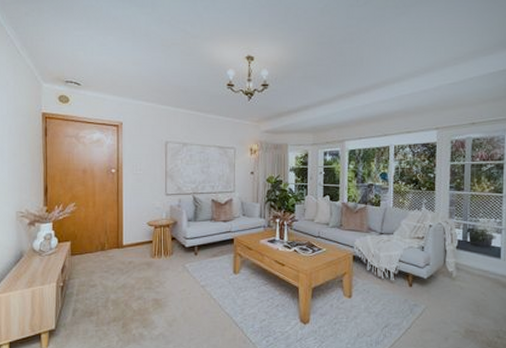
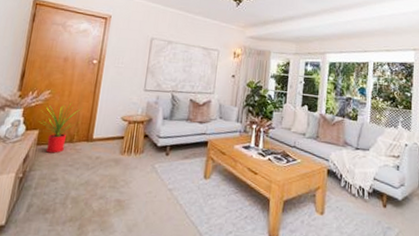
house plant: none [68,213,109,262] -> present [38,102,83,153]

